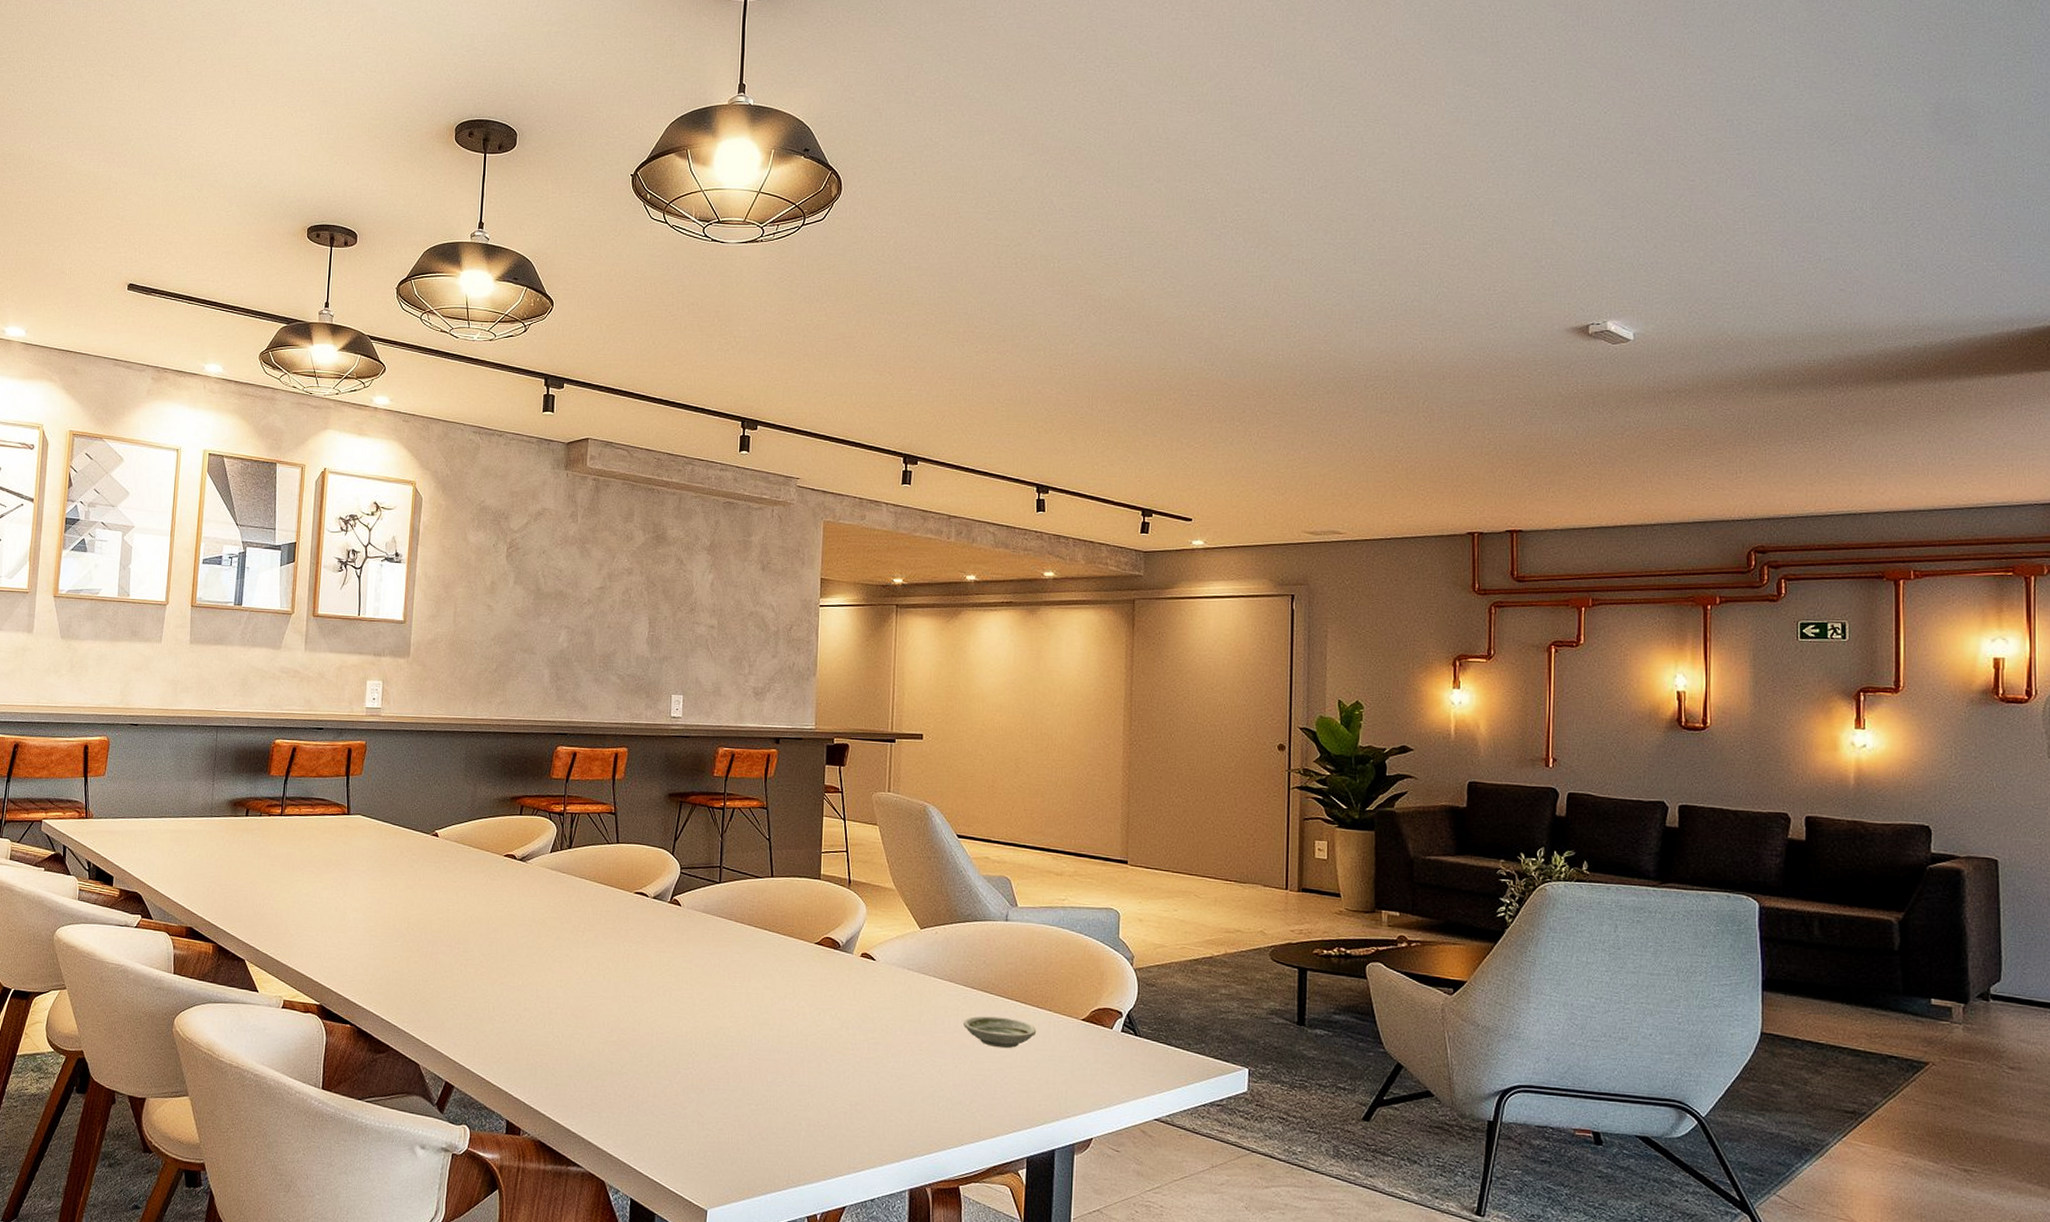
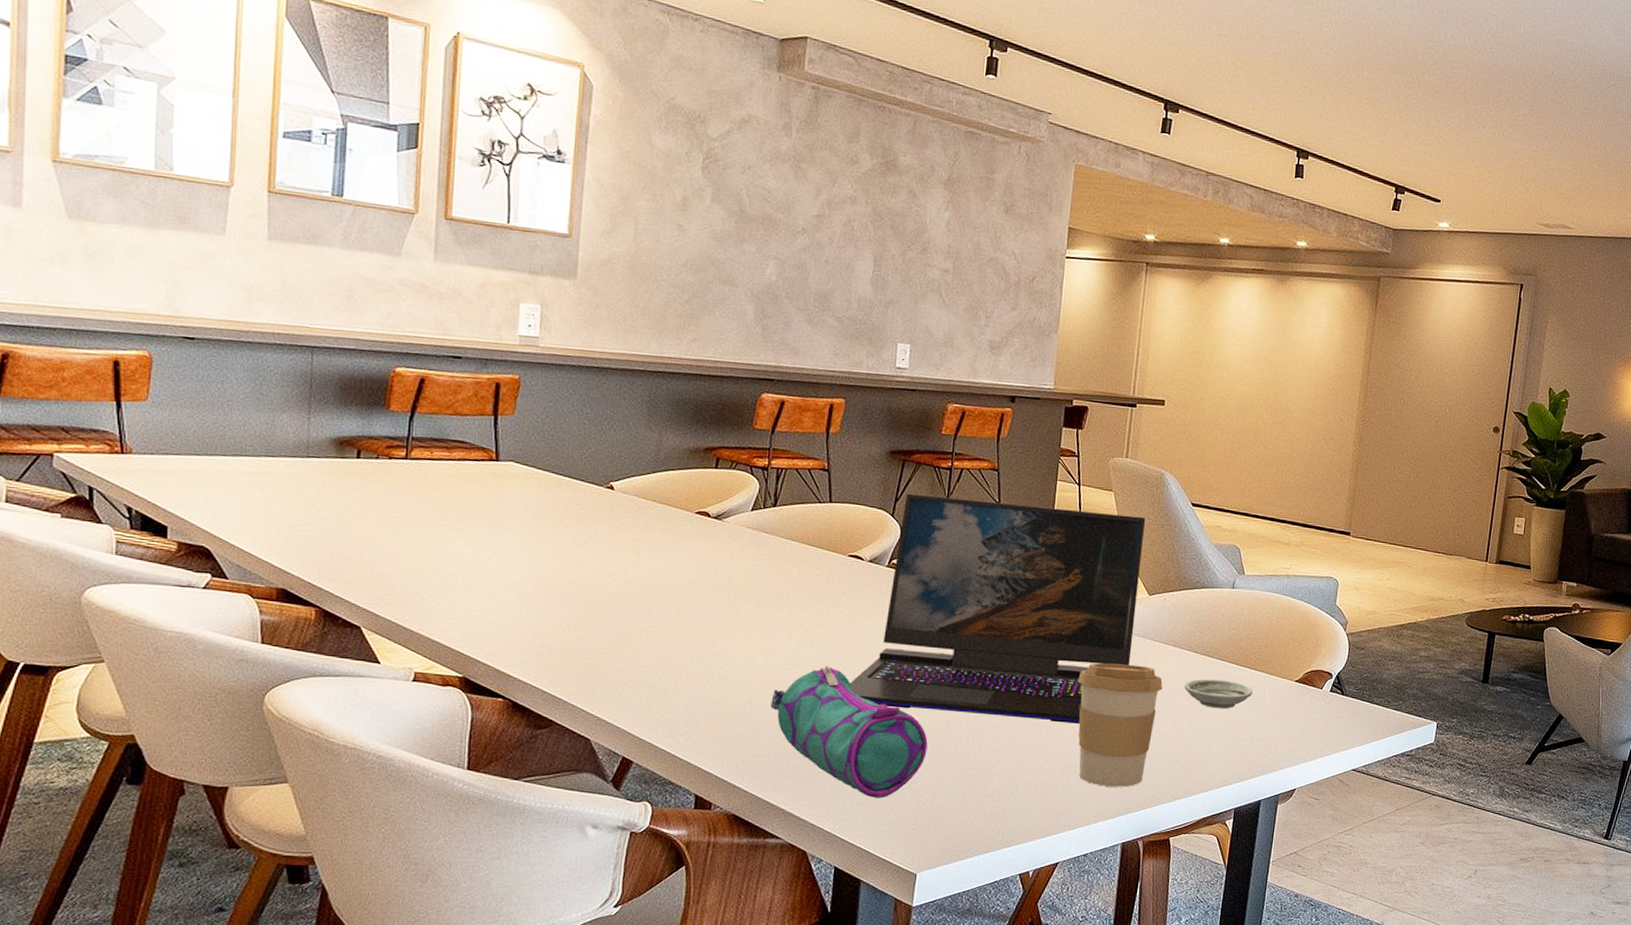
pencil case: none [570,998,713,1131] -> present [770,666,928,798]
laptop: none [639,833,912,1061] -> present [850,493,1146,724]
coffee cup: none [854,998,940,1129] -> present [1077,663,1163,787]

